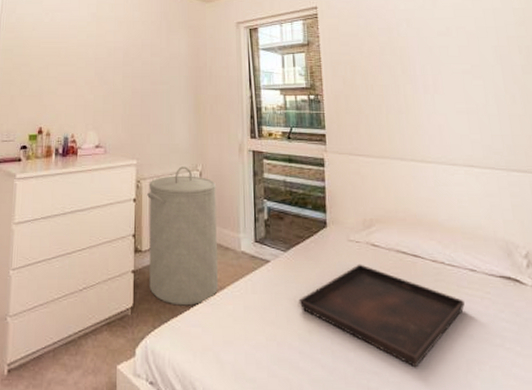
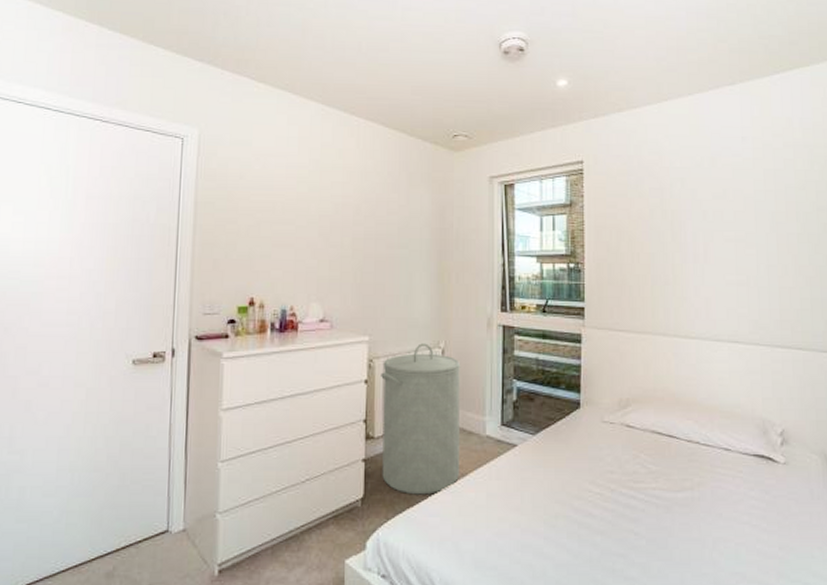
serving tray: present [299,264,465,368] -> none [546,446,716,548]

